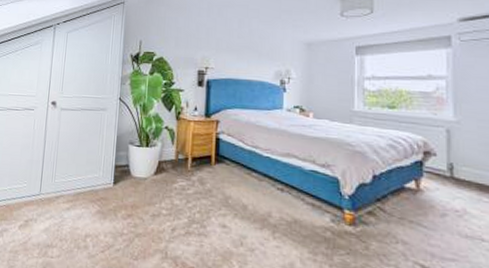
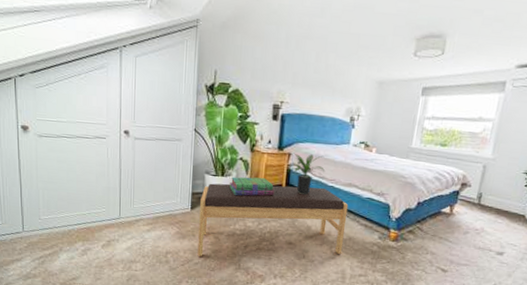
bench: none [119,154,289,242] -> present [197,183,349,257]
stack of books: none [154,147,204,169] -> present [229,176,275,196]
potted plant: none [215,121,259,168] -> present [287,154,326,195]

